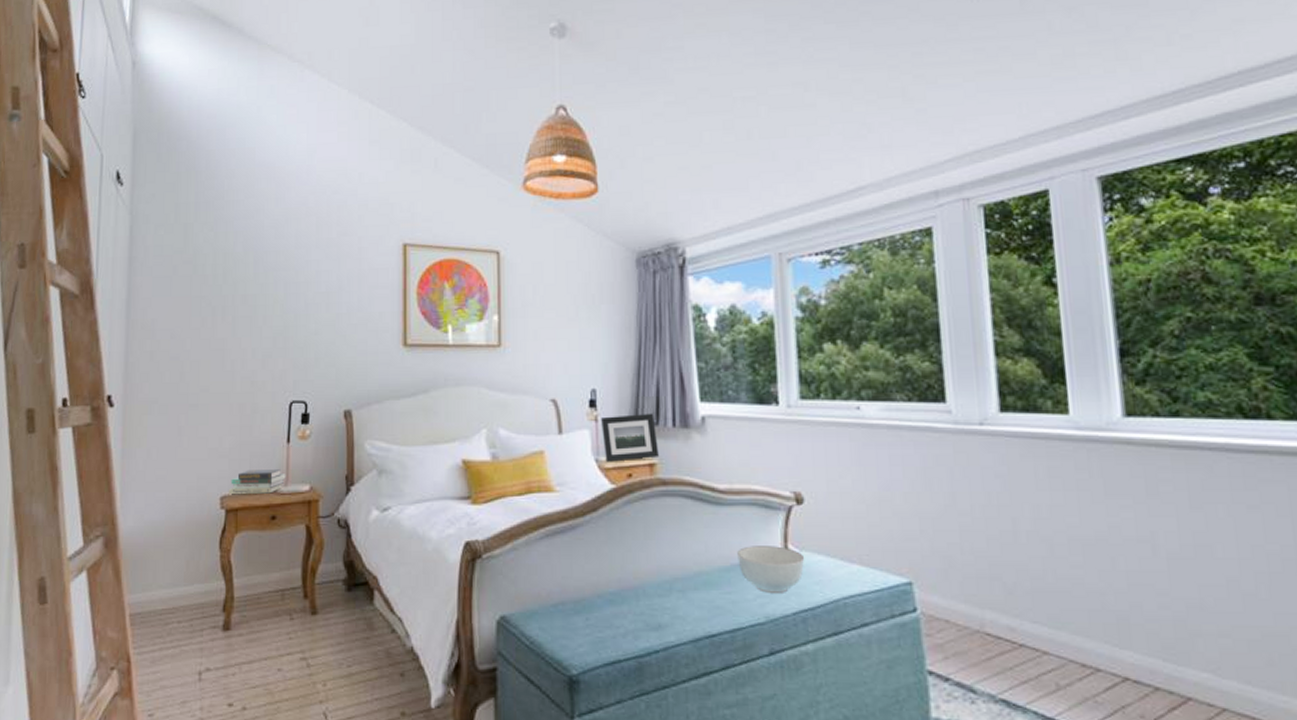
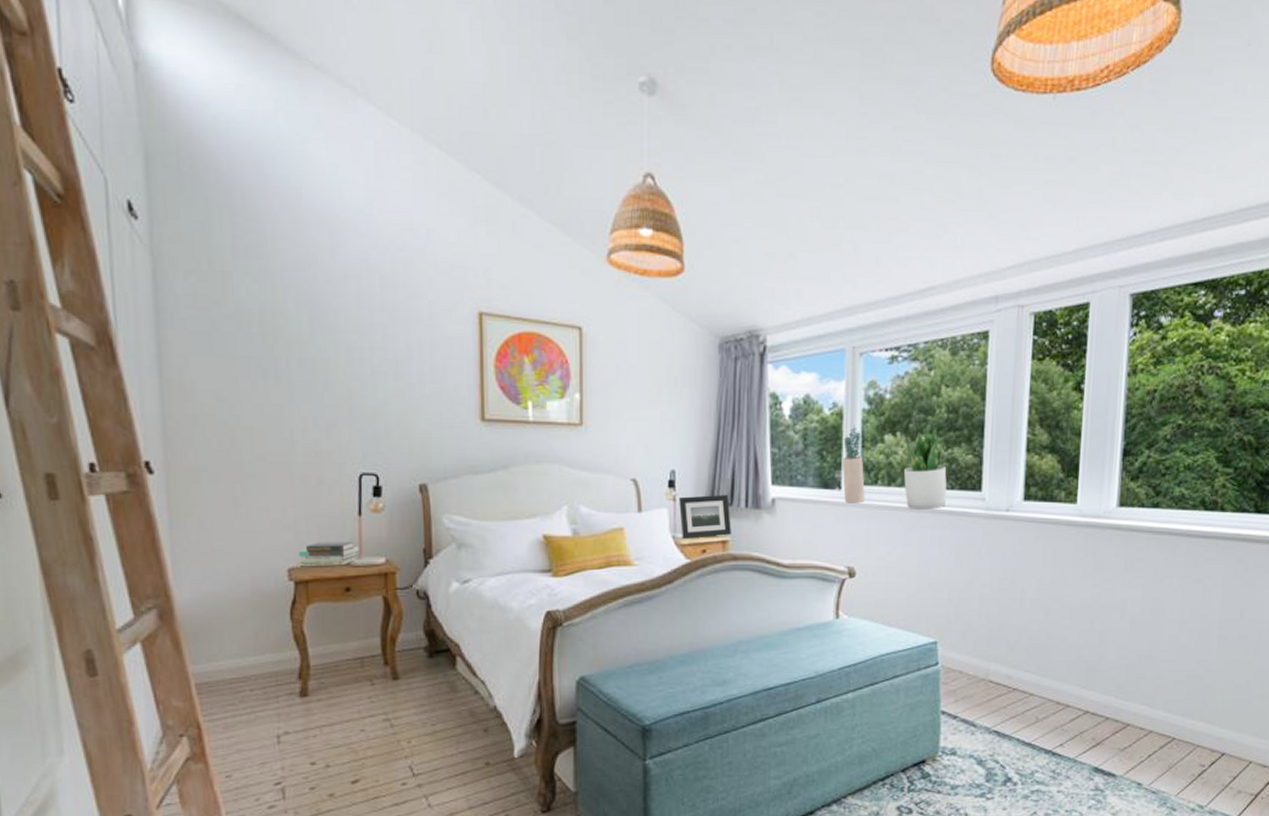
bowl: present [737,546,805,593] -> none [795,613,852,652]
vase: none [776,333,807,420] -> present [841,424,865,503]
planter: none [848,332,904,427] -> present [904,426,947,511]

